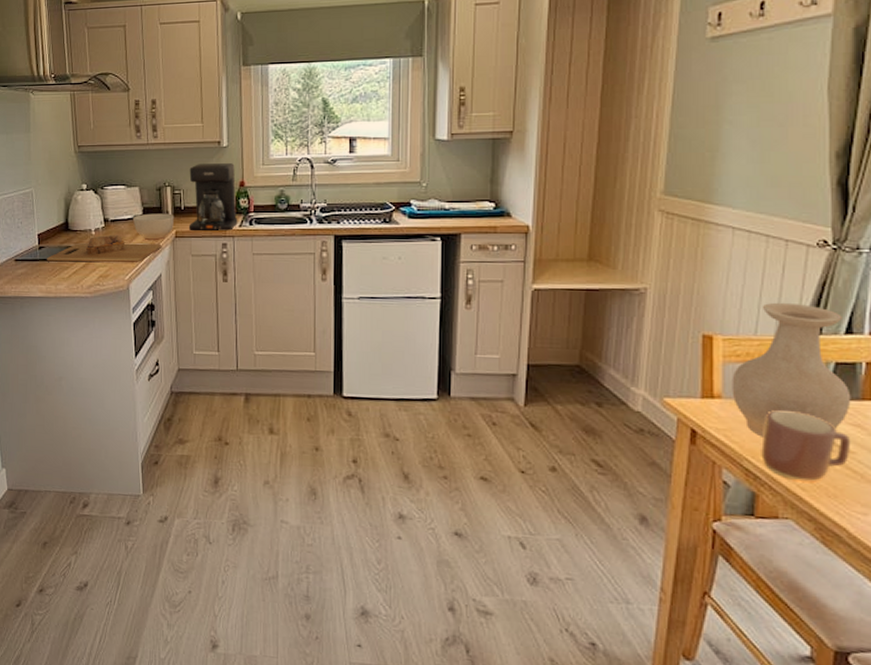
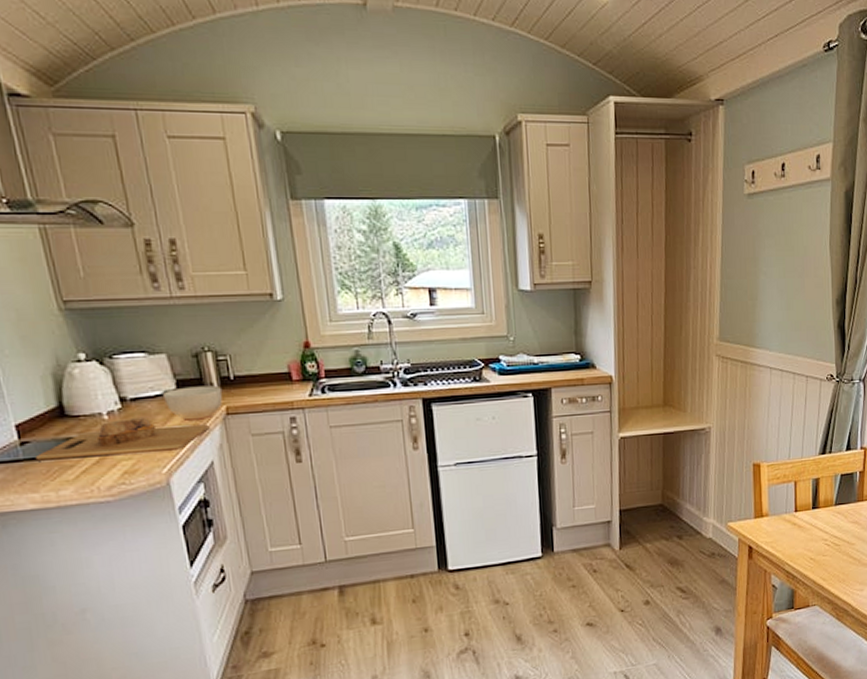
coffee maker: present [188,163,238,232] -> none [235,320,307,406]
vase: present [732,302,851,437] -> none [774,429,851,544]
mug: present [761,409,851,483] -> none [796,517,852,574]

